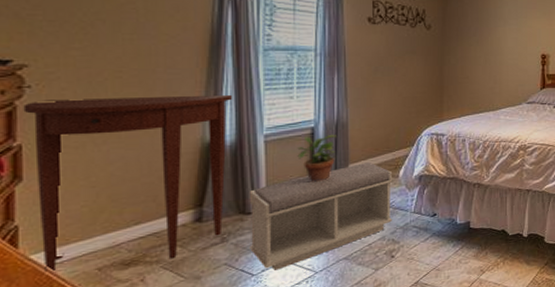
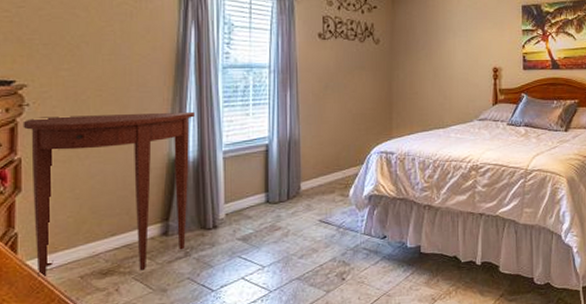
bench: present [248,162,393,270] -> none [209,181,343,287]
potted plant: present [297,134,336,182] -> none [253,151,289,199]

